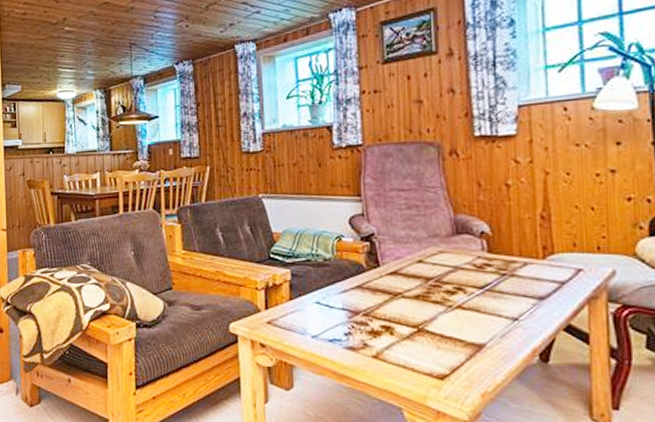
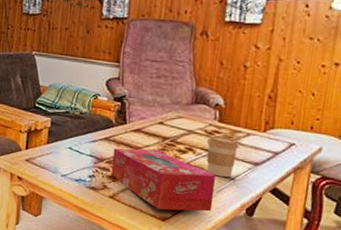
tissue box: none [369,294,498,367] -> present [111,148,215,212]
coffee cup: none [477,269,517,318] -> present [206,135,240,178]

